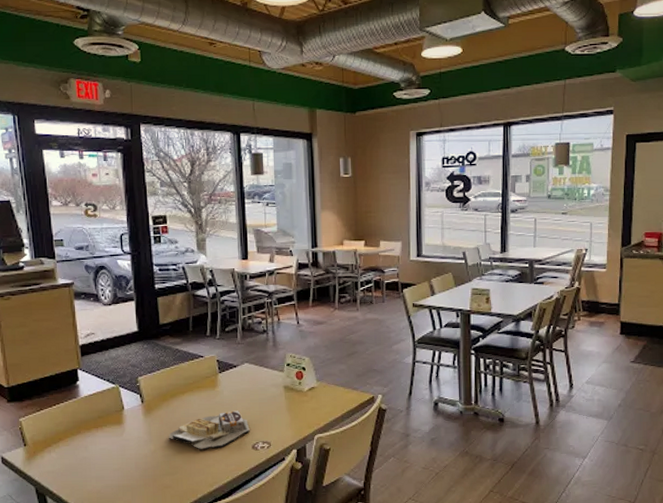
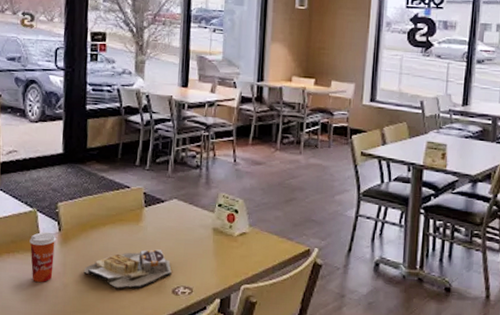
paper cup: none [115,405,140,452] -> present [29,231,57,283]

